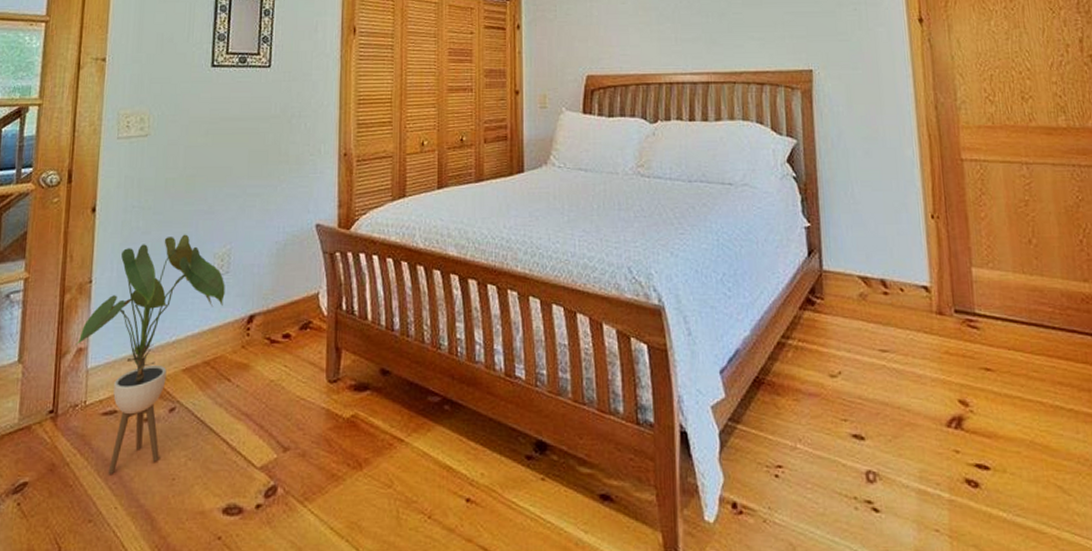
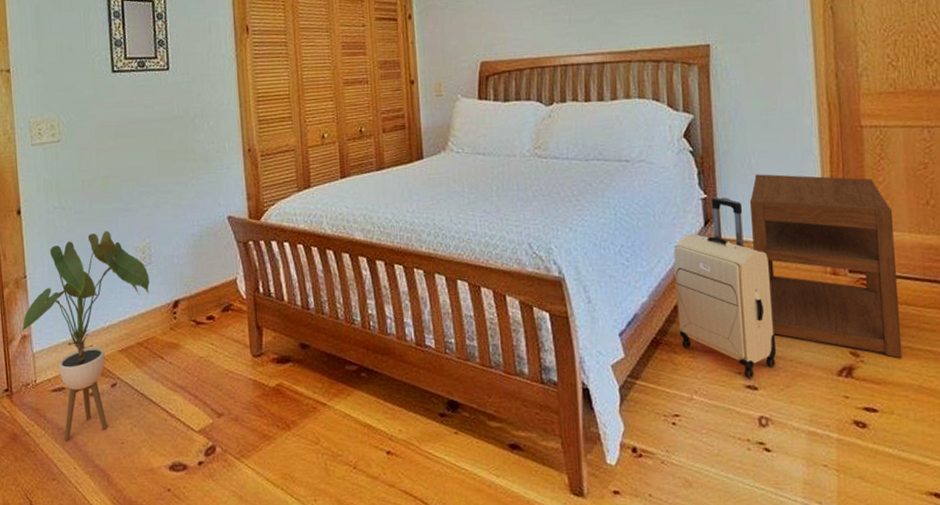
suitcase: none [776,227,884,427] -> present [673,197,777,379]
nightstand: none [853,204,1013,410] -> present [749,174,903,359]

